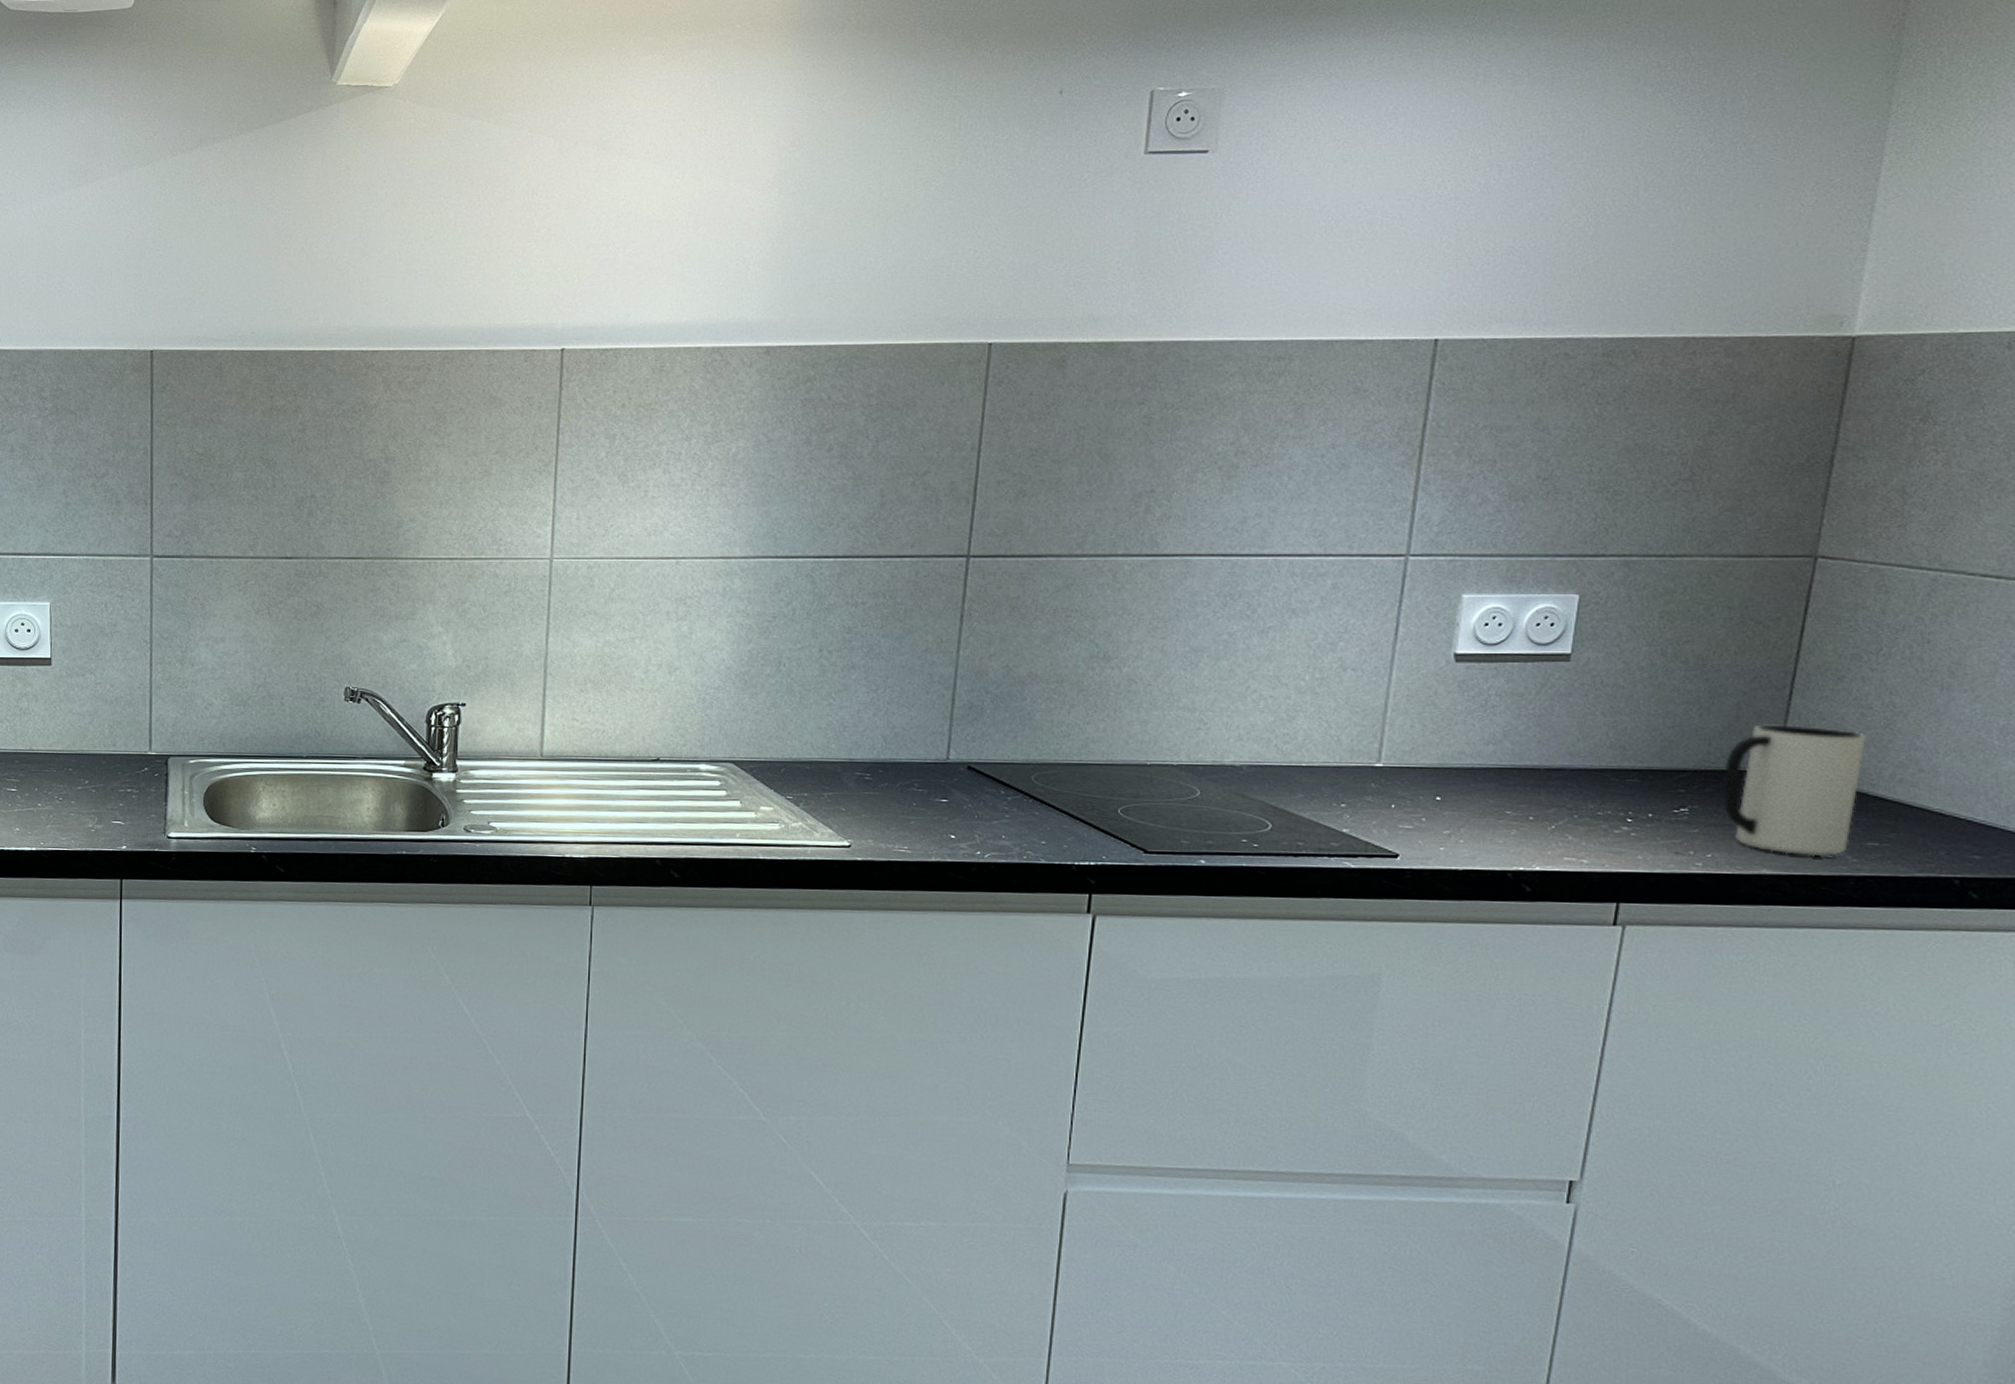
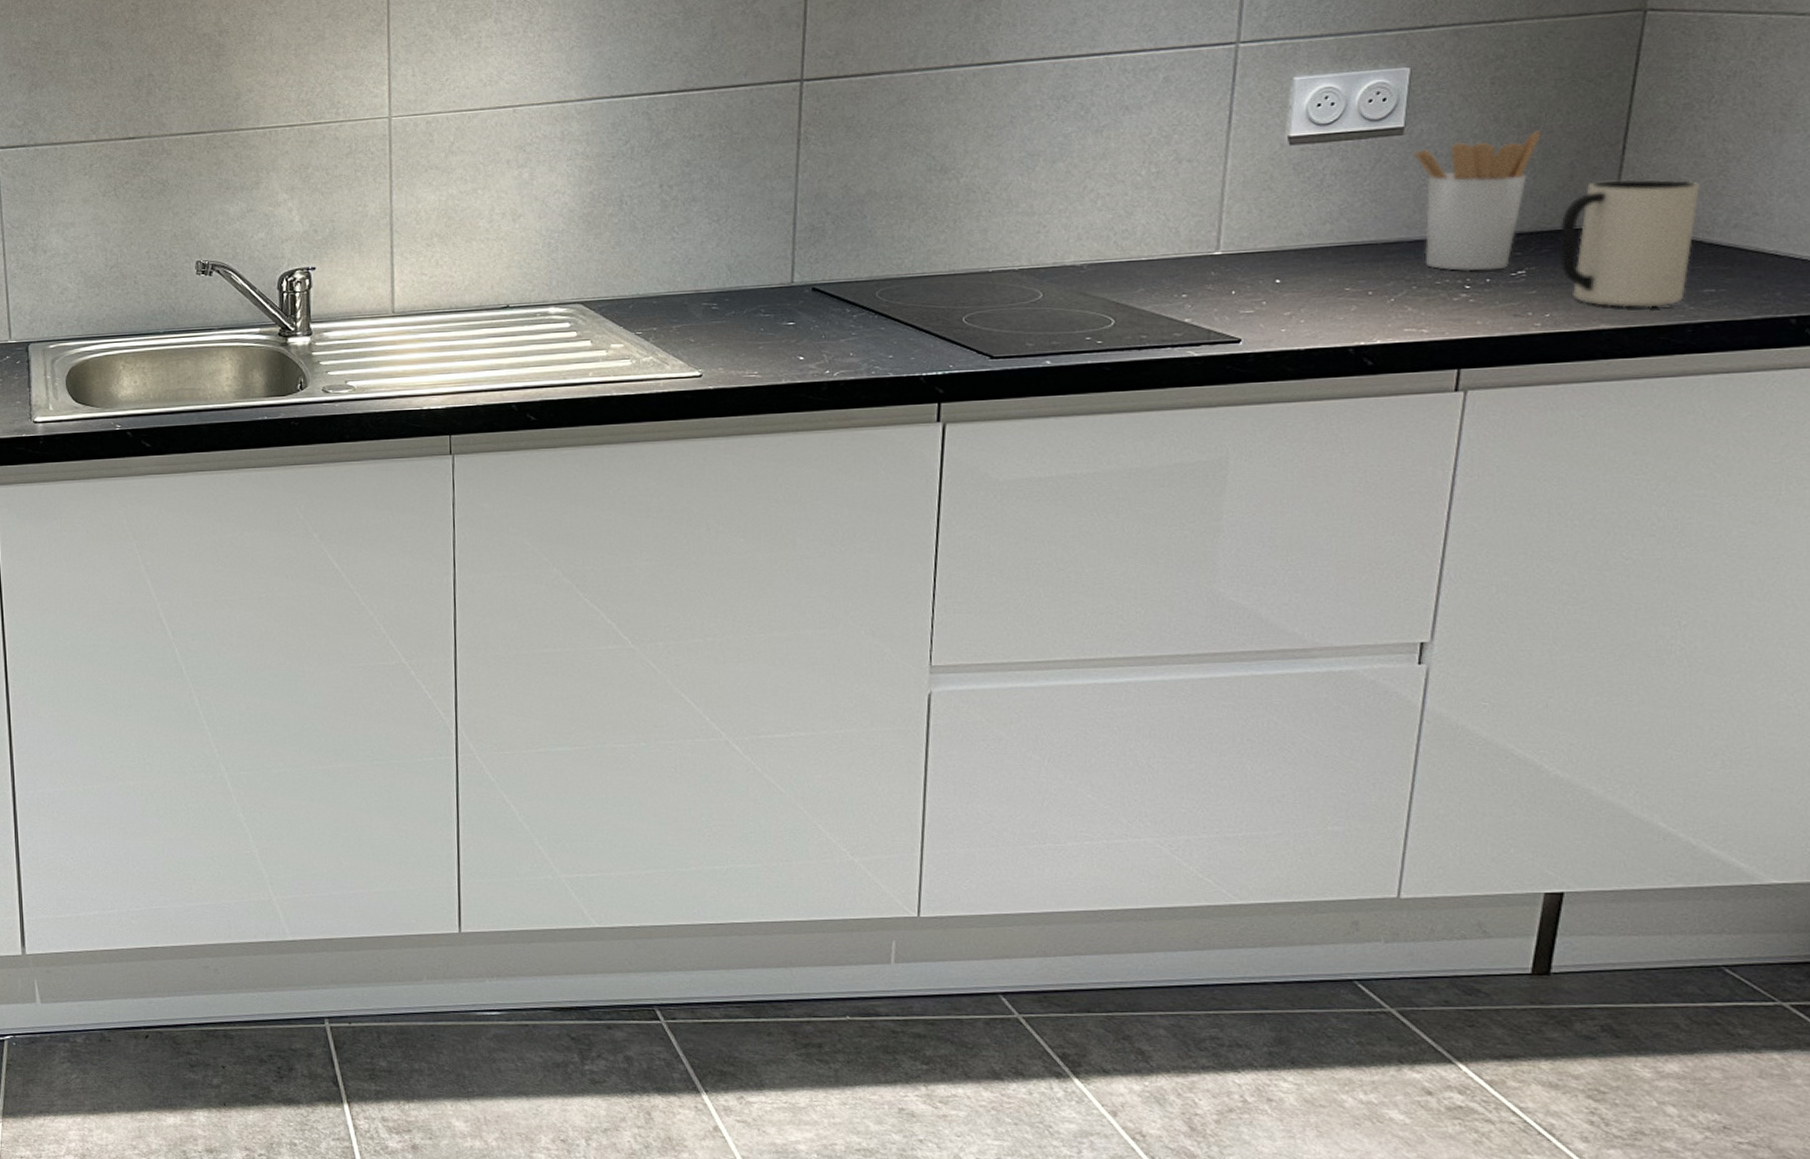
utensil holder: none [1578,668,1708,806] -> present [1412,130,1541,272]

